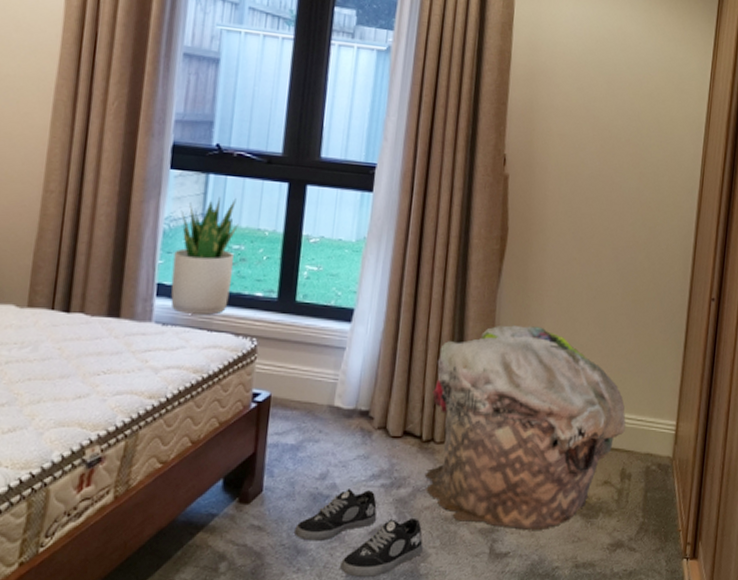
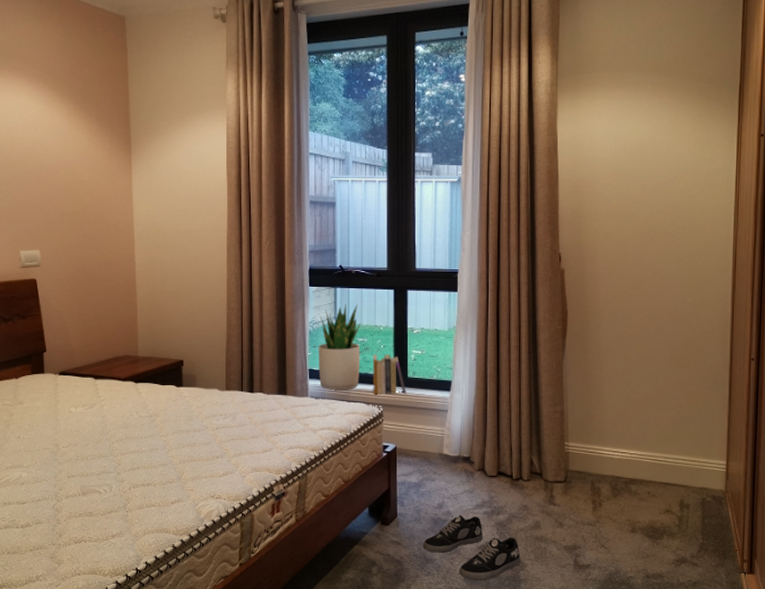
books: none [246,267,292,325] -> present [372,354,406,395]
laundry basket: present [424,325,626,530] -> none [517,388,681,548]

